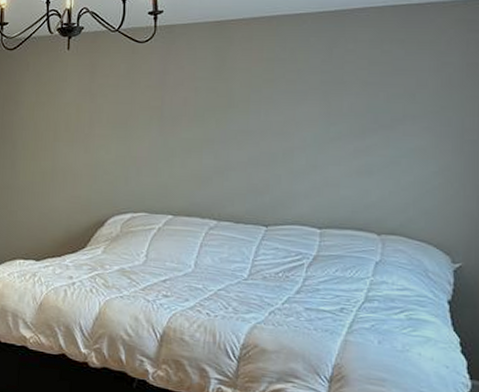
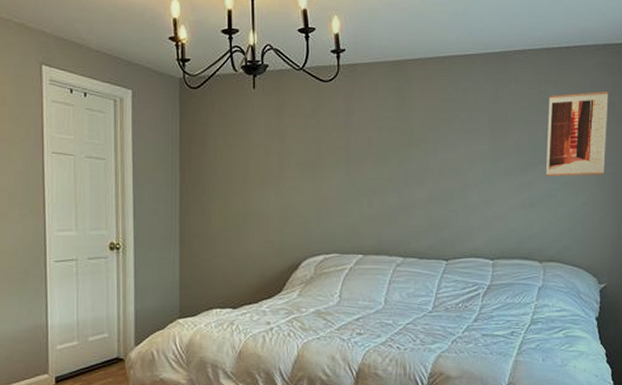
wall art: none [388,51,469,143] -> present [546,91,609,177]

